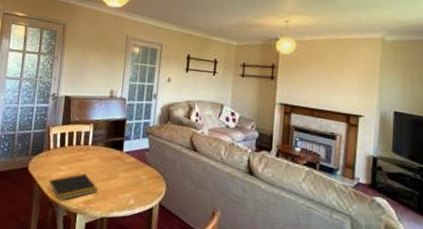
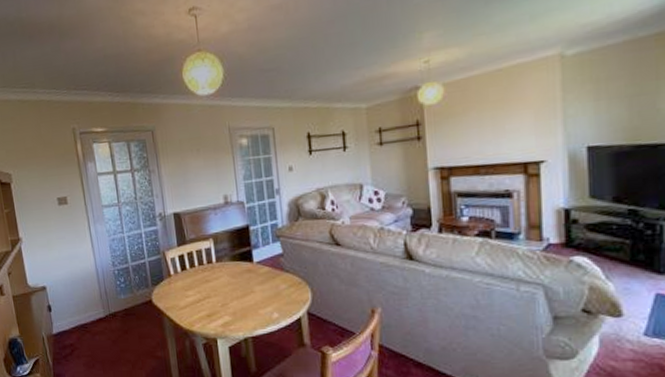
notepad: present [48,173,98,201] -> none [178,294,235,328]

